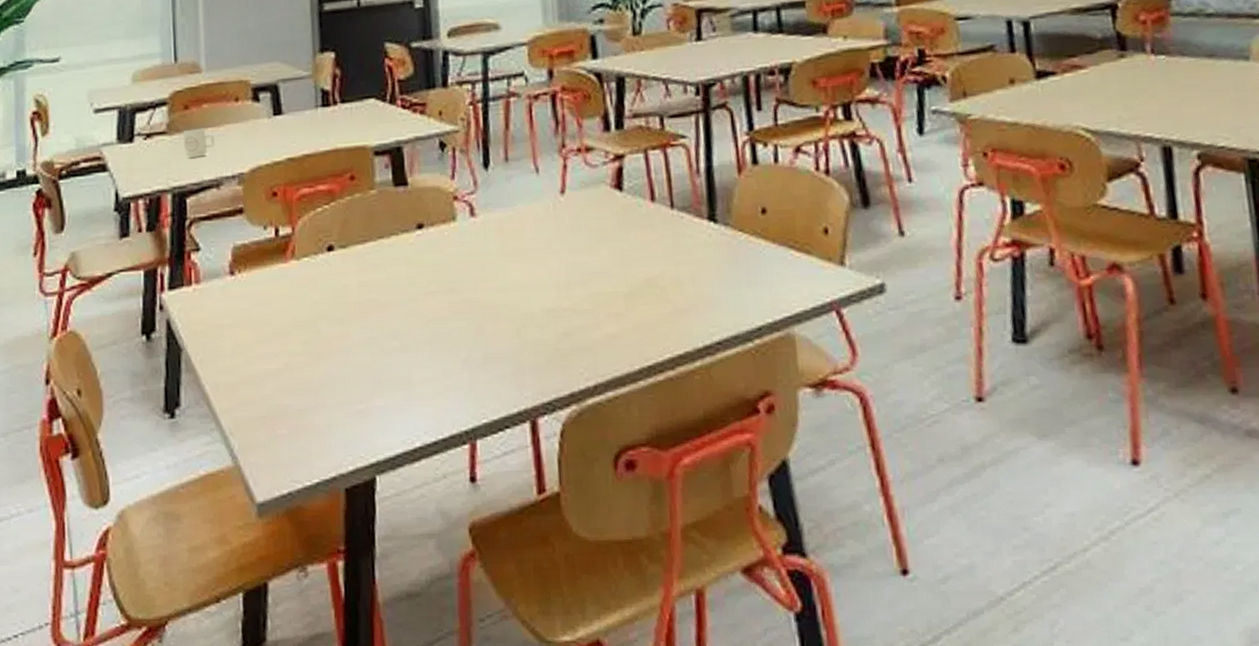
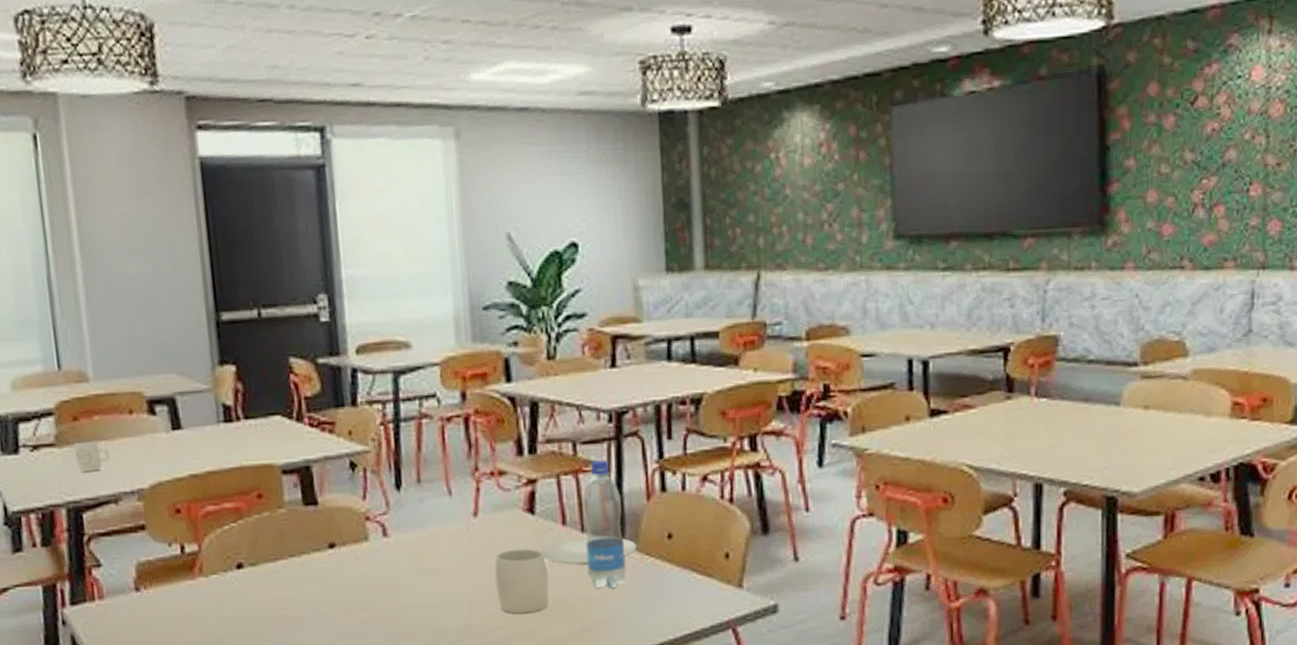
mug: none [582,226,639,296] -> present [494,548,550,614]
plate: none [629,213,730,243] -> present [540,536,637,565]
bottle: none [671,133,719,268] -> present [583,460,626,589]

